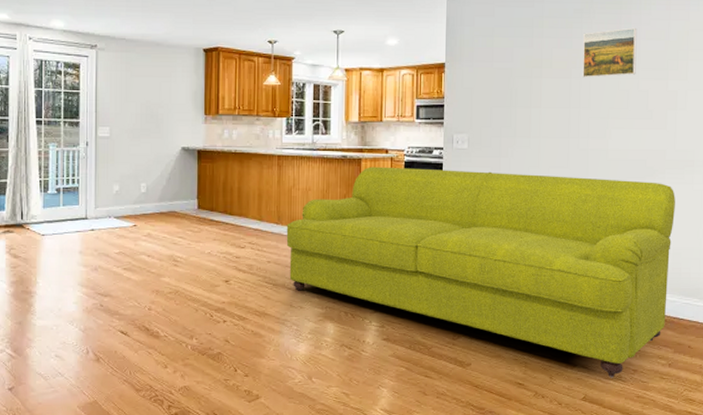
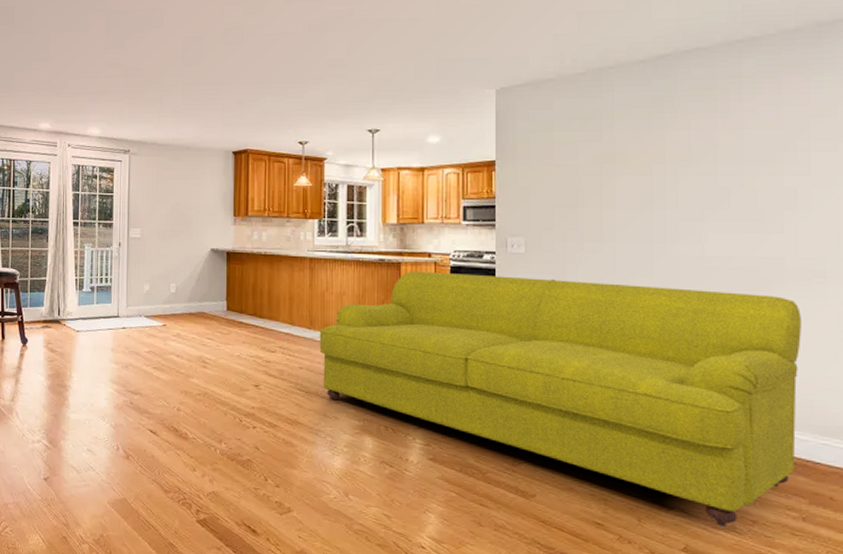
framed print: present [582,27,637,78] -> none [667,116,738,174]

